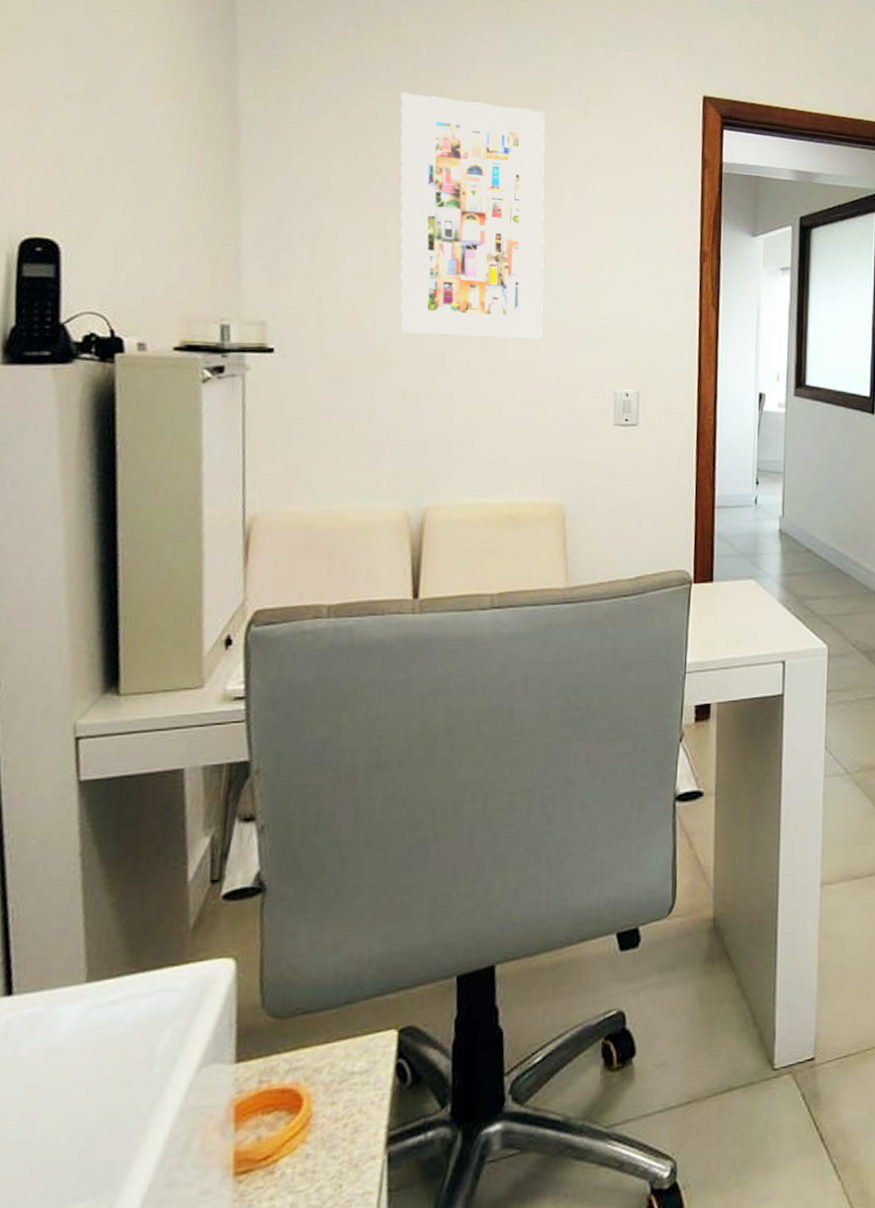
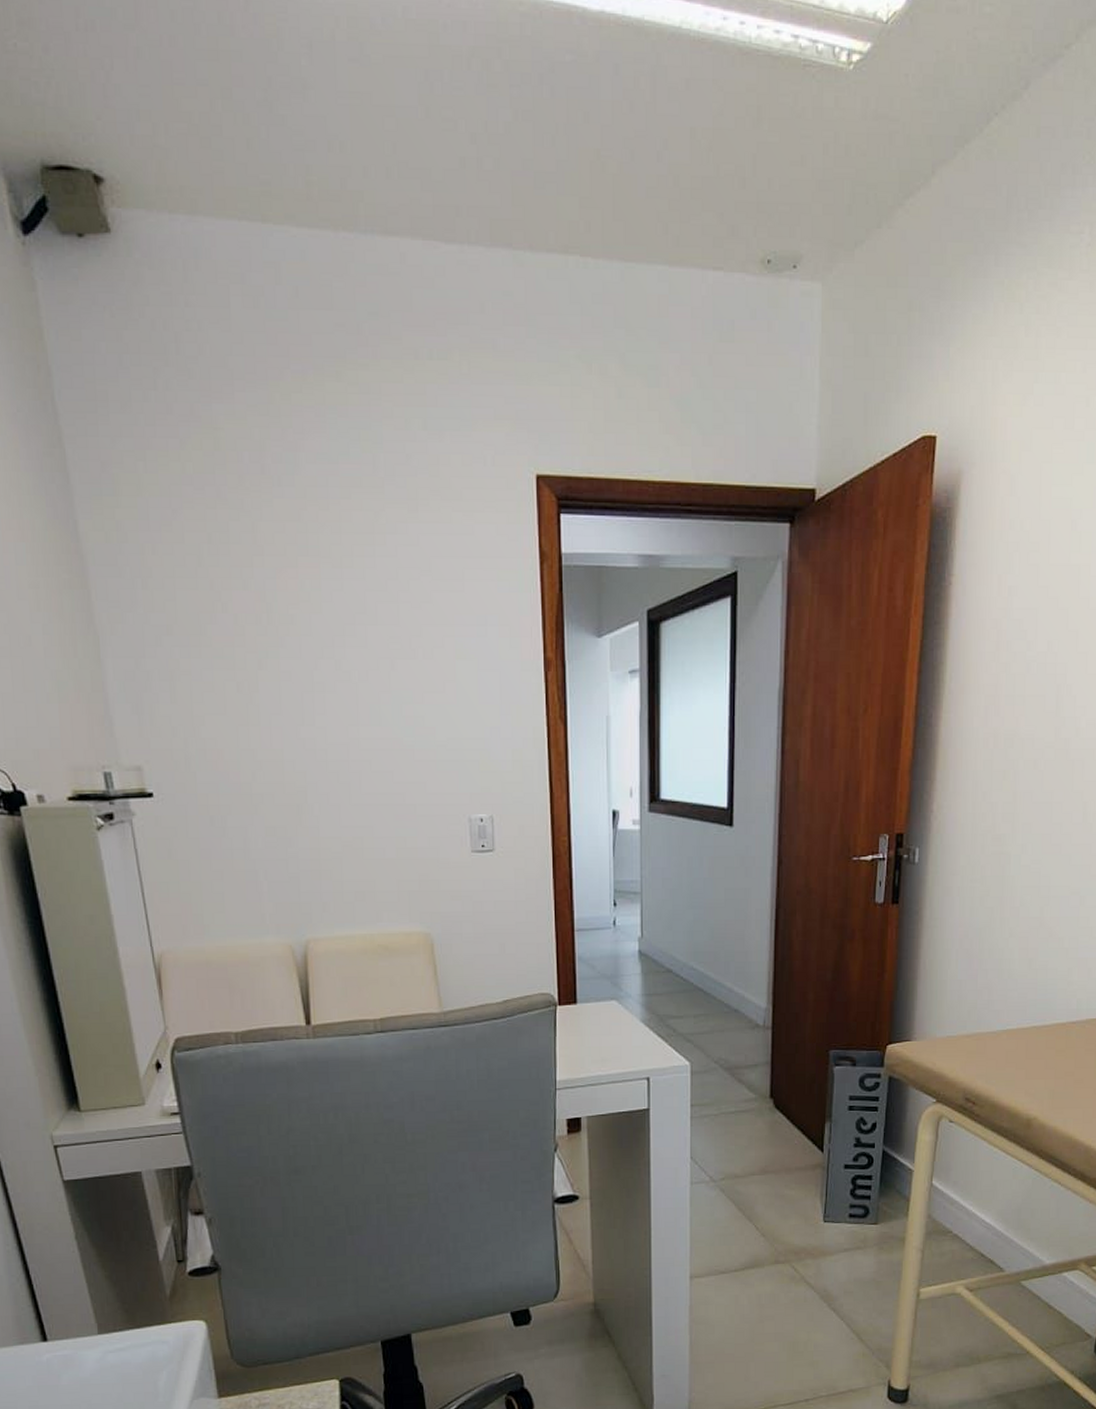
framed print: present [400,92,545,339] -> none [230,507,395,770]

